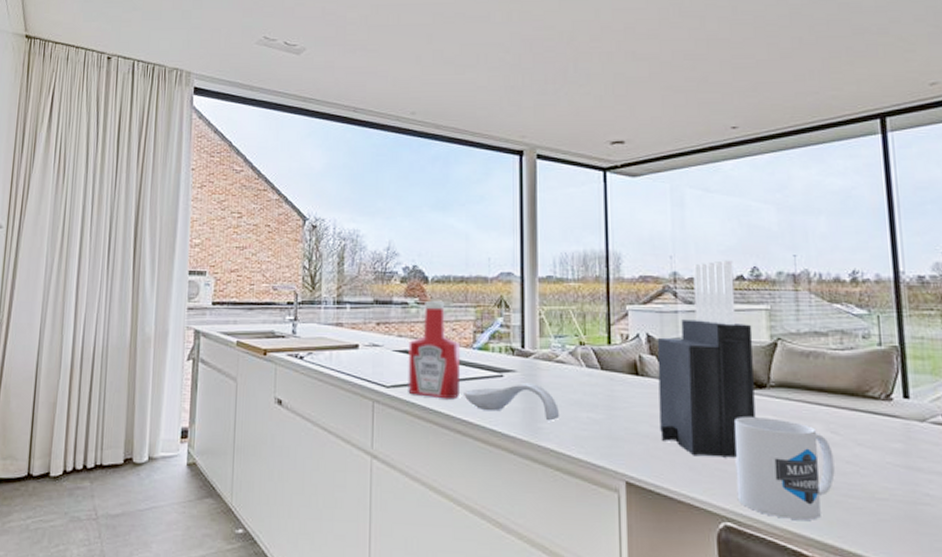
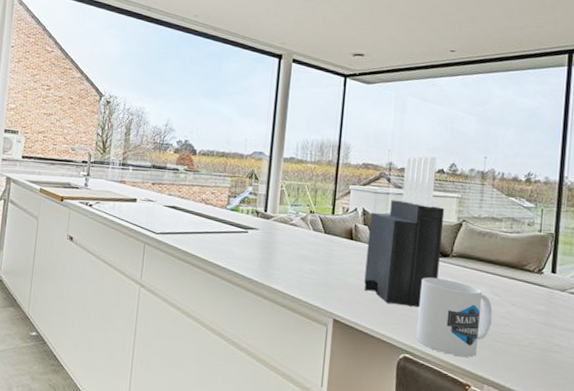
ketchup bottle: present [408,301,461,399] -> none [172,169,217,247]
spoon rest: present [464,382,560,421] -> none [216,238,289,269]

